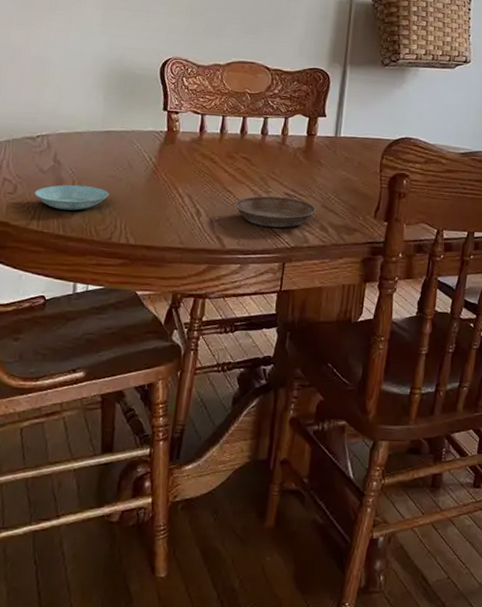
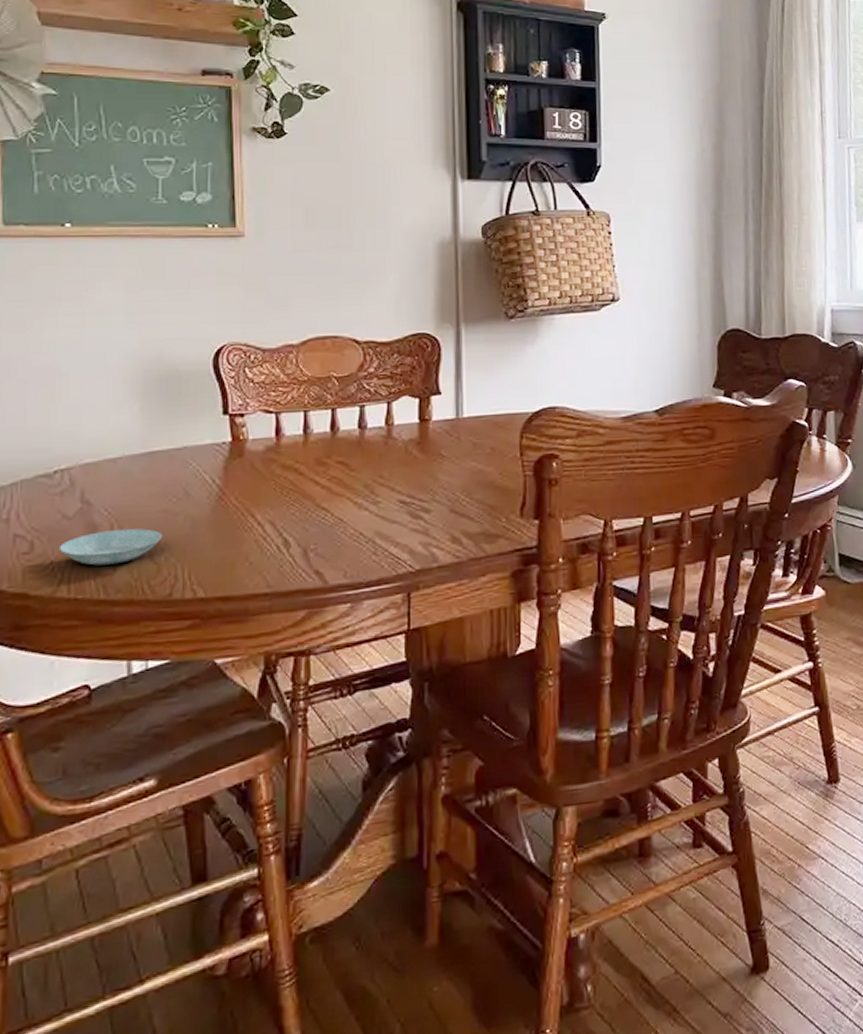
saucer: present [235,196,316,228] -> none [334,506,442,549]

